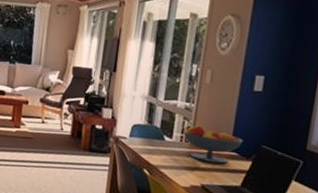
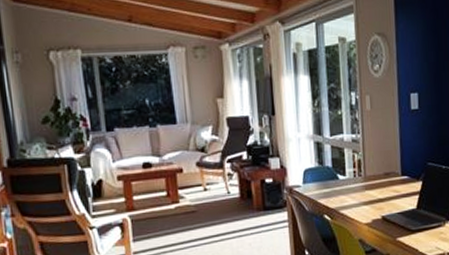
fruit bowl: present [183,124,243,164] -> none [355,155,411,192]

